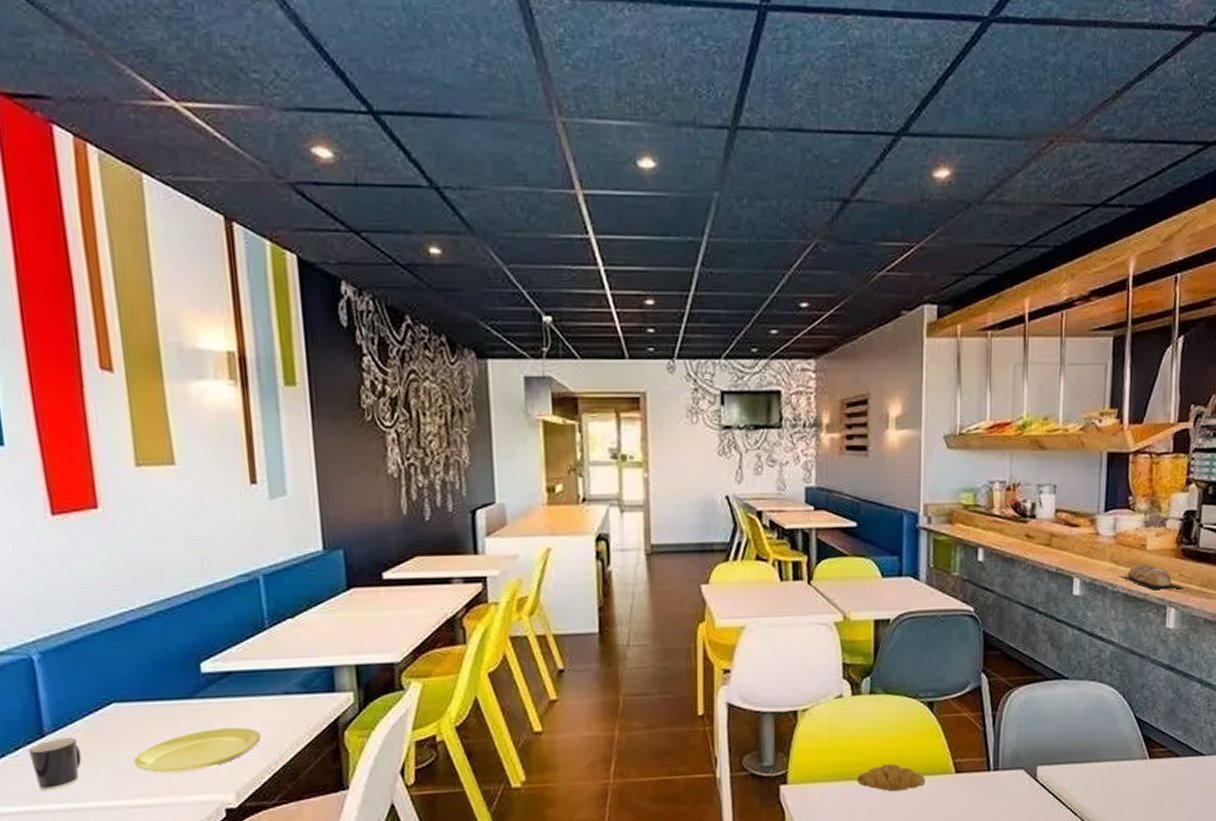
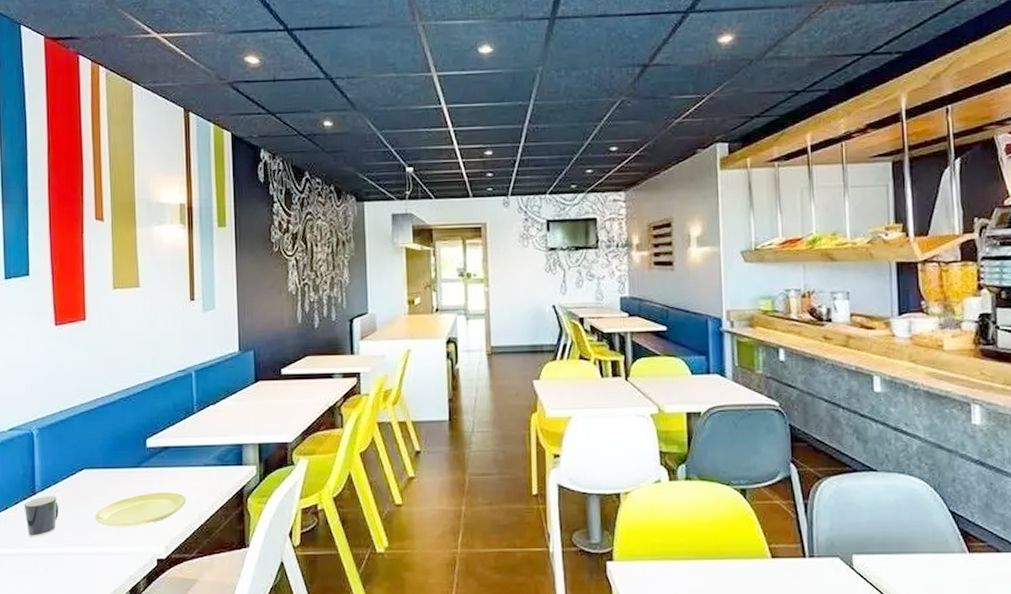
croissant: present [857,764,926,792] -> none [678,547,744,573]
bread loaf: present [1118,564,1185,590] -> none [917,363,987,388]

